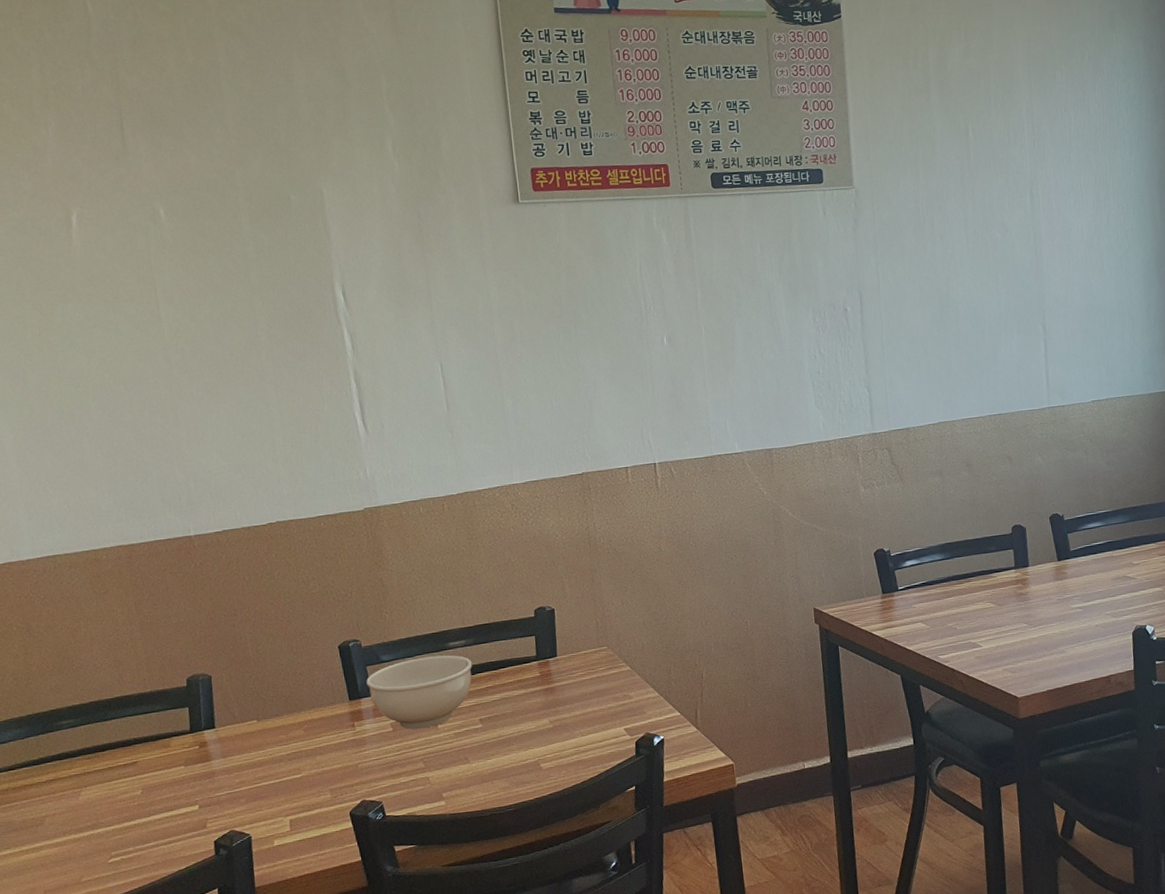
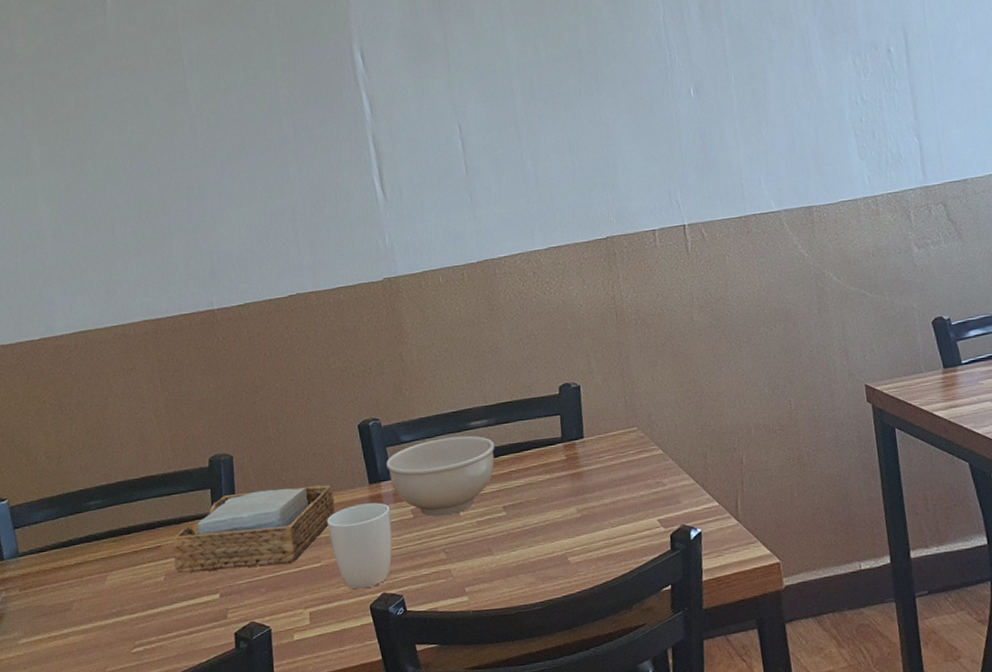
napkin holder: none [149,702,315,788] -> present [172,485,335,574]
cup: none [307,717,372,798] -> present [327,502,393,590]

